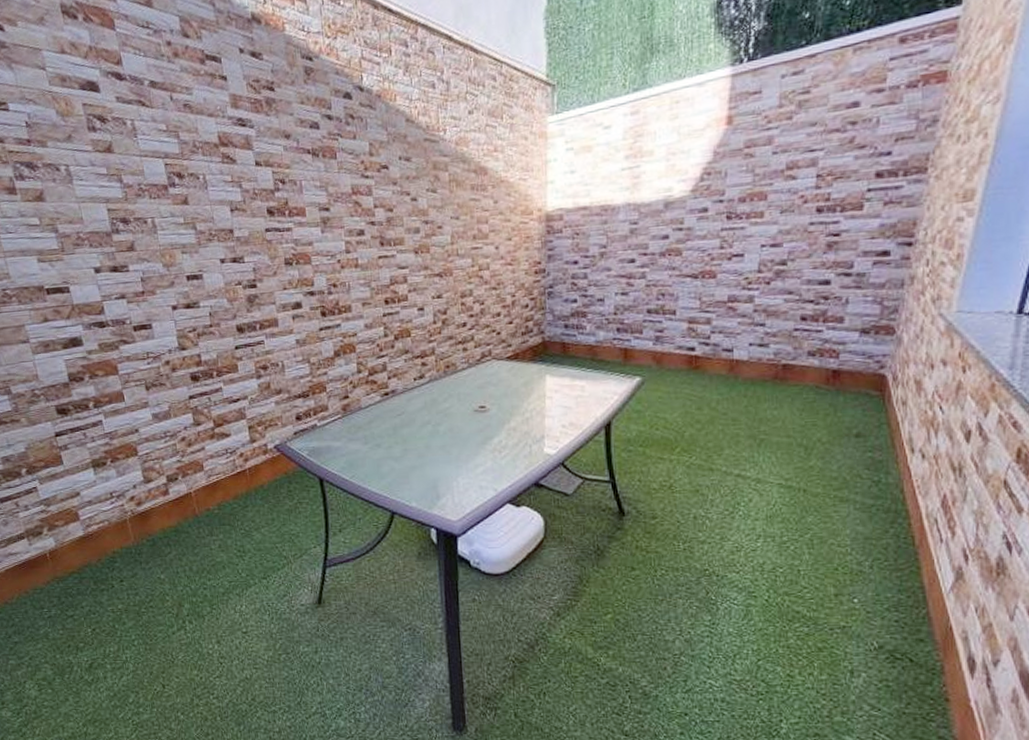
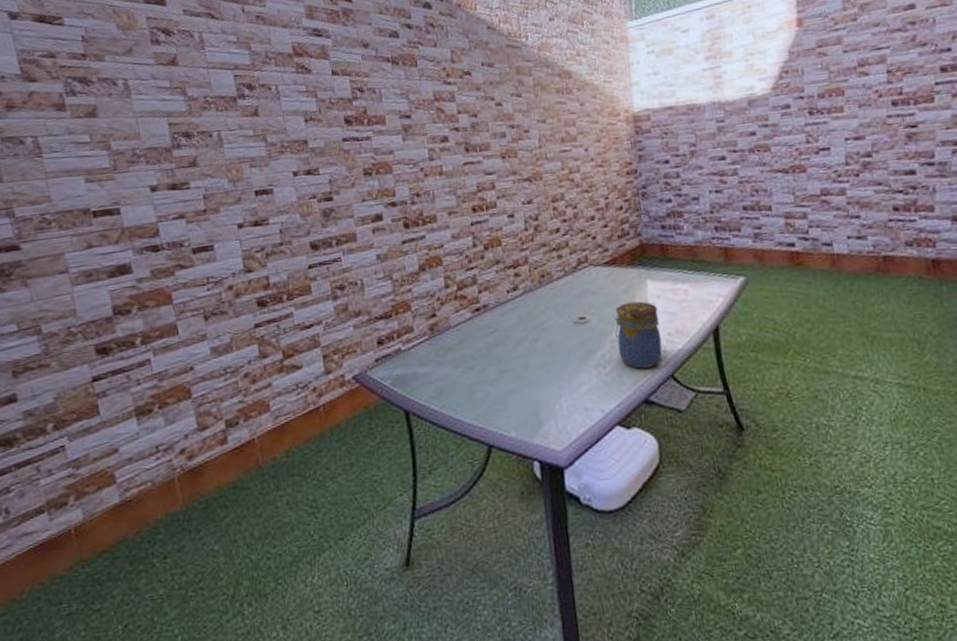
jar: none [512,394,555,455] -> present [615,301,663,369]

